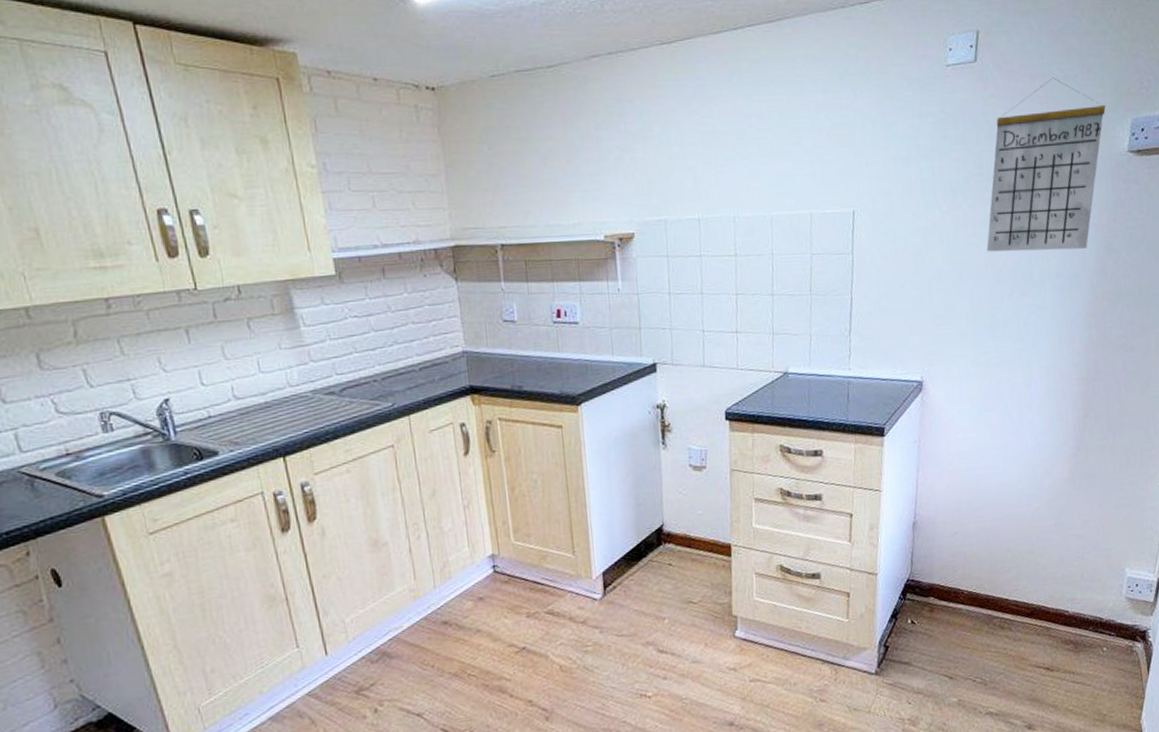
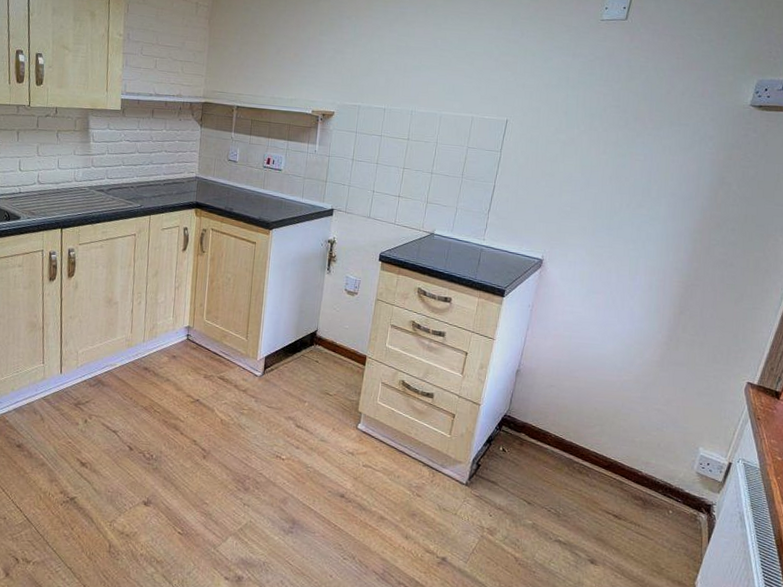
calendar: present [986,77,1106,252] -> none [613,39,735,178]

